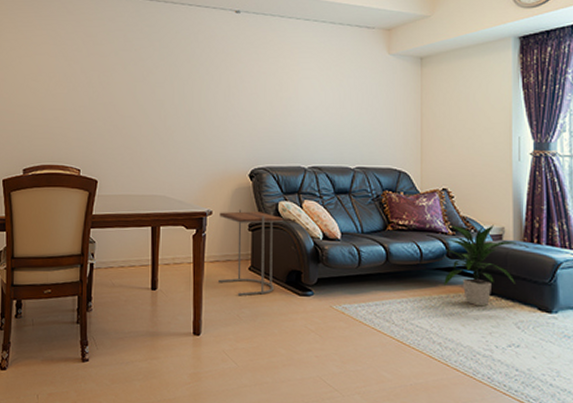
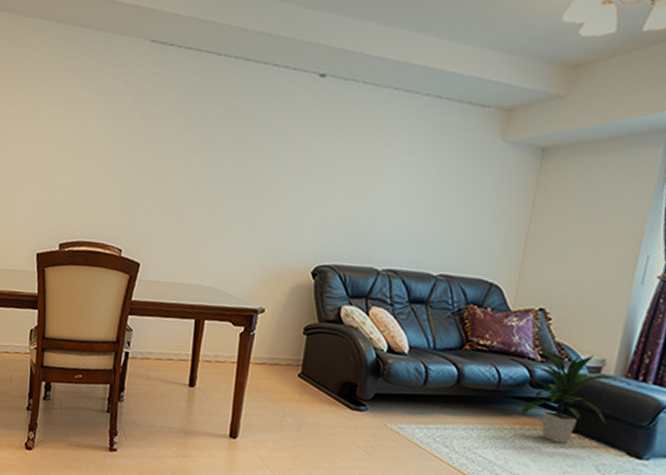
side table: present [219,209,284,296] -> none [263,309,345,404]

